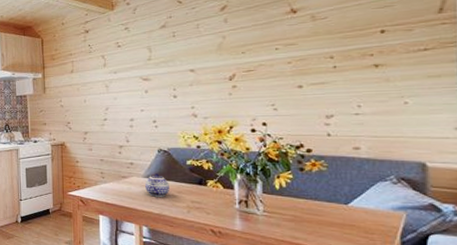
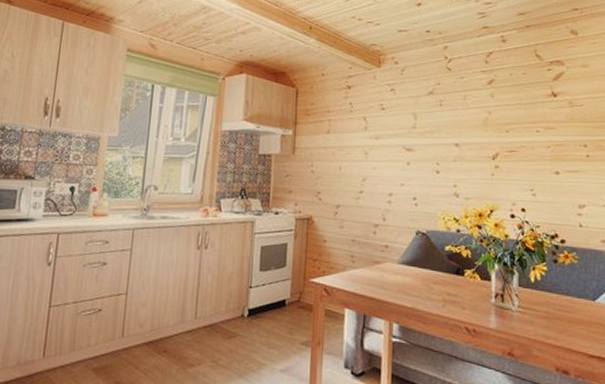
teapot: present [145,173,169,197] -> none [399,259,425,288]

